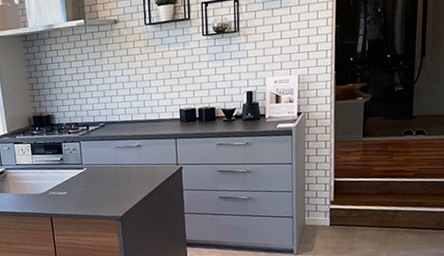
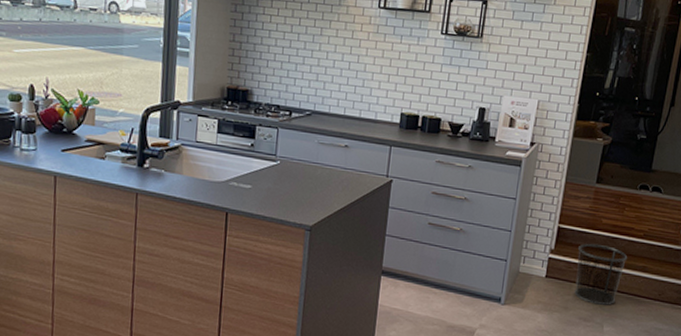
waste bin: none [356,189,403,242] -> present [574,243,628,305]

